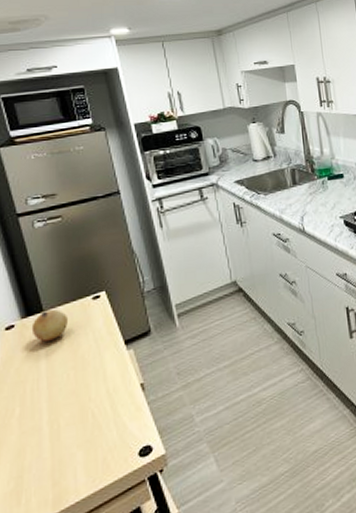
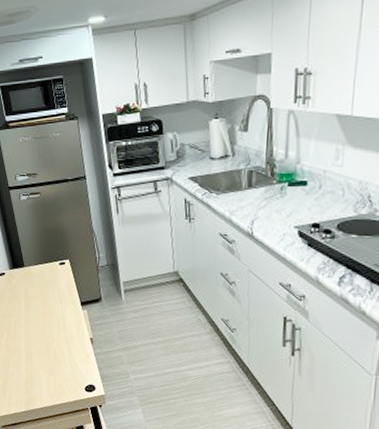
fruit: present [31,309,68,342] -> none [16,266,41,290]

